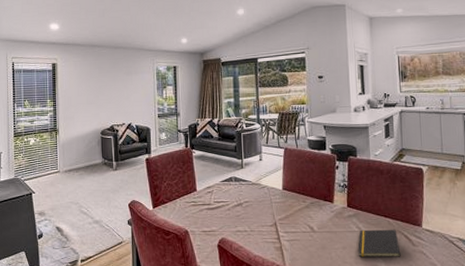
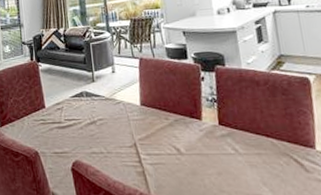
notepad: present [358,229,401,258] -> none [236,151,292,186]

